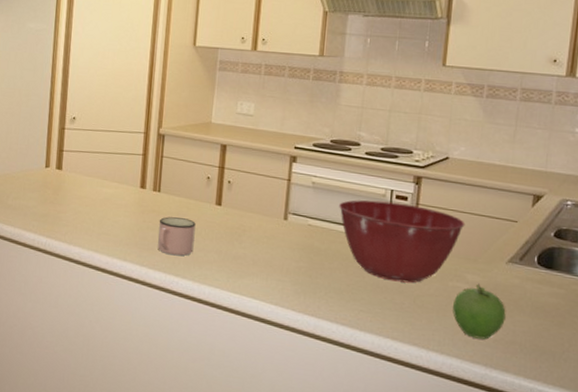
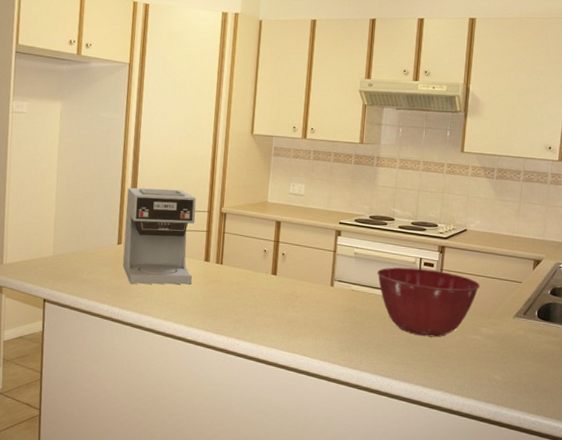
coffee maker: none [50,105,131,214] -> present [122,187,196,285]
mug: present [158,216,196,256] -> none [220,286,254,321]
fruit: present [453,284,506,340] -> none [471,336,513,383]

